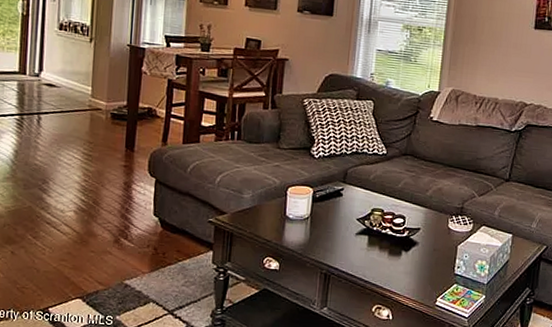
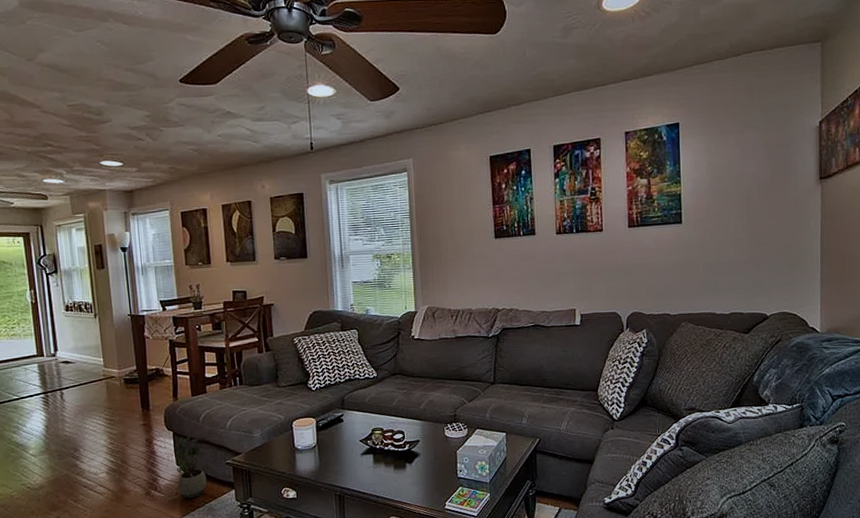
potted plant: none [151,184,185,254] -> present [173,434,207,499]

